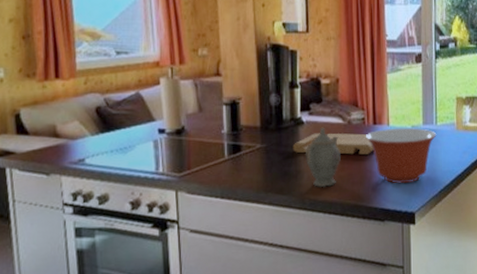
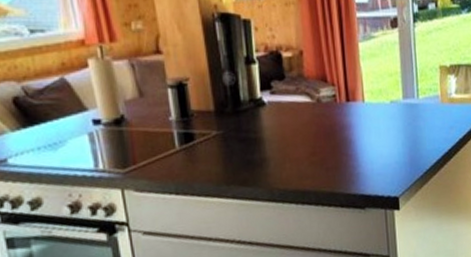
cutting board: present [292,133,373,155] -> none [254,112,348,139]
teapot: present [305,127,341,188] -> none [269,107,311,176]
mixing bowl: present [366,127,437,184] -> none [339,103,419,167]

